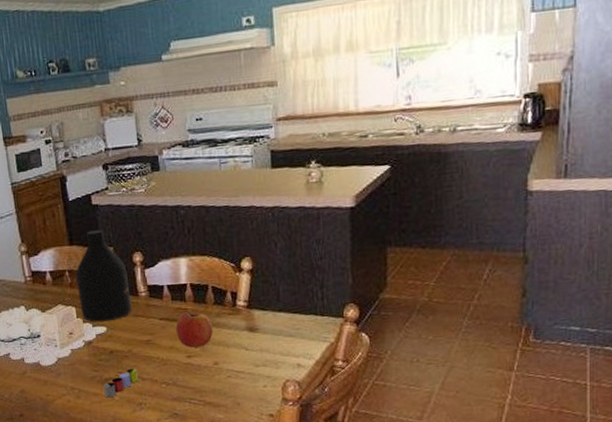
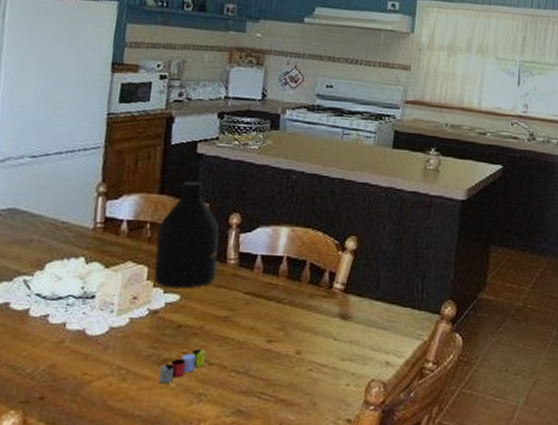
fruit: present [175,311,214,348] -> none [260,287,303,331]

